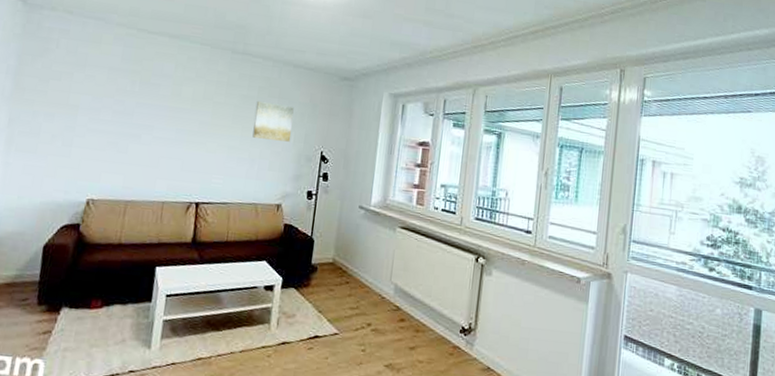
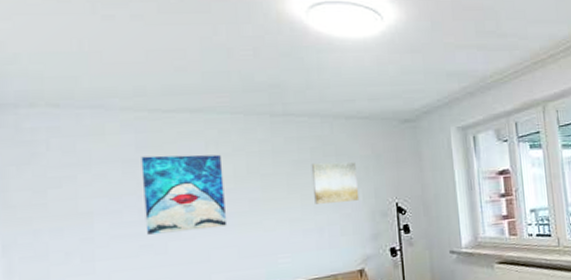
wall art: none [115,67,185,141] -> present [141,154,228,235]

